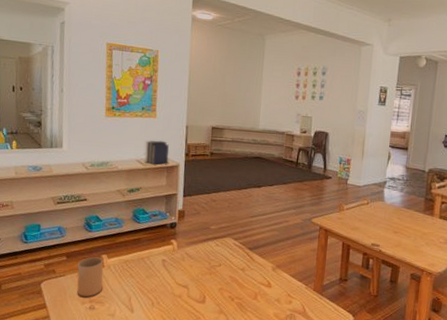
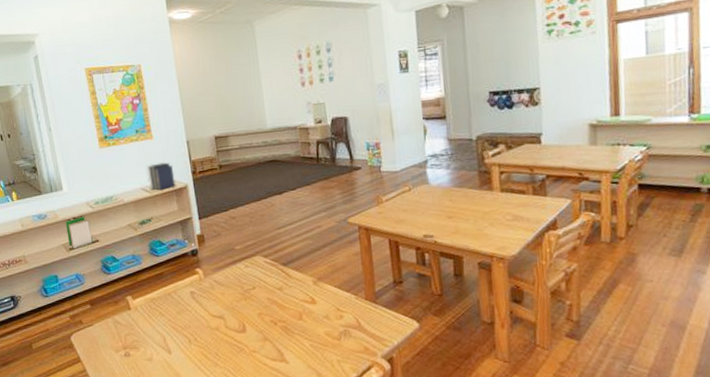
books: none [57,174,82,204] -> present [65,216,93,250]
cup: present [77,257,104,299] -> none [103,300,134,346]

